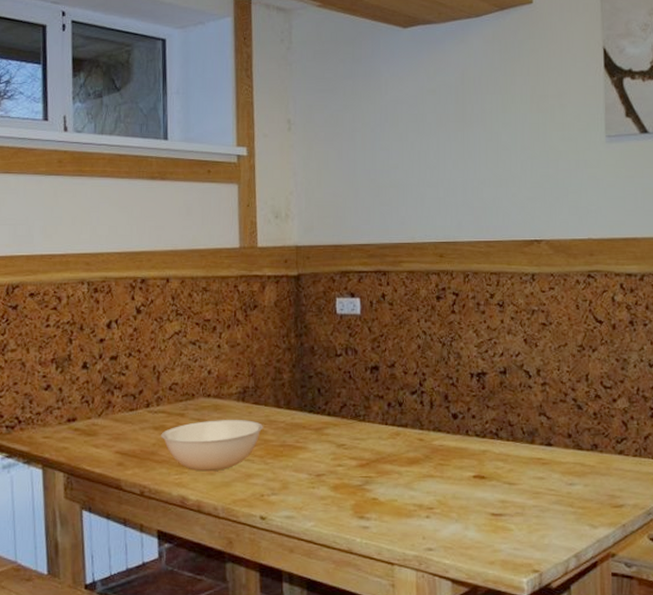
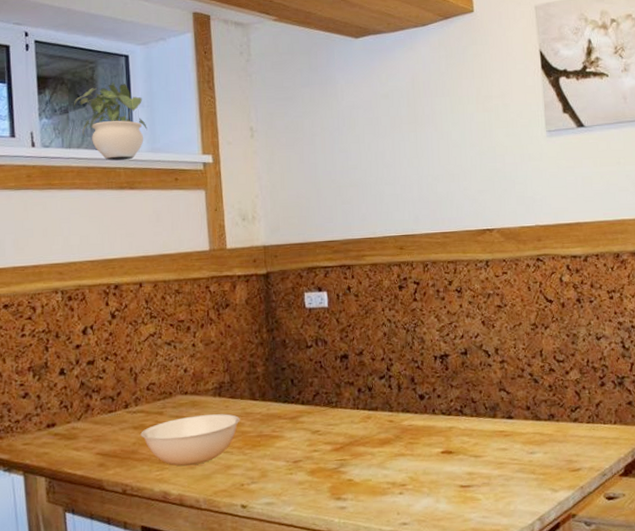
potted plant: none [107,65,182,149] -> present [73,81,147,161]

